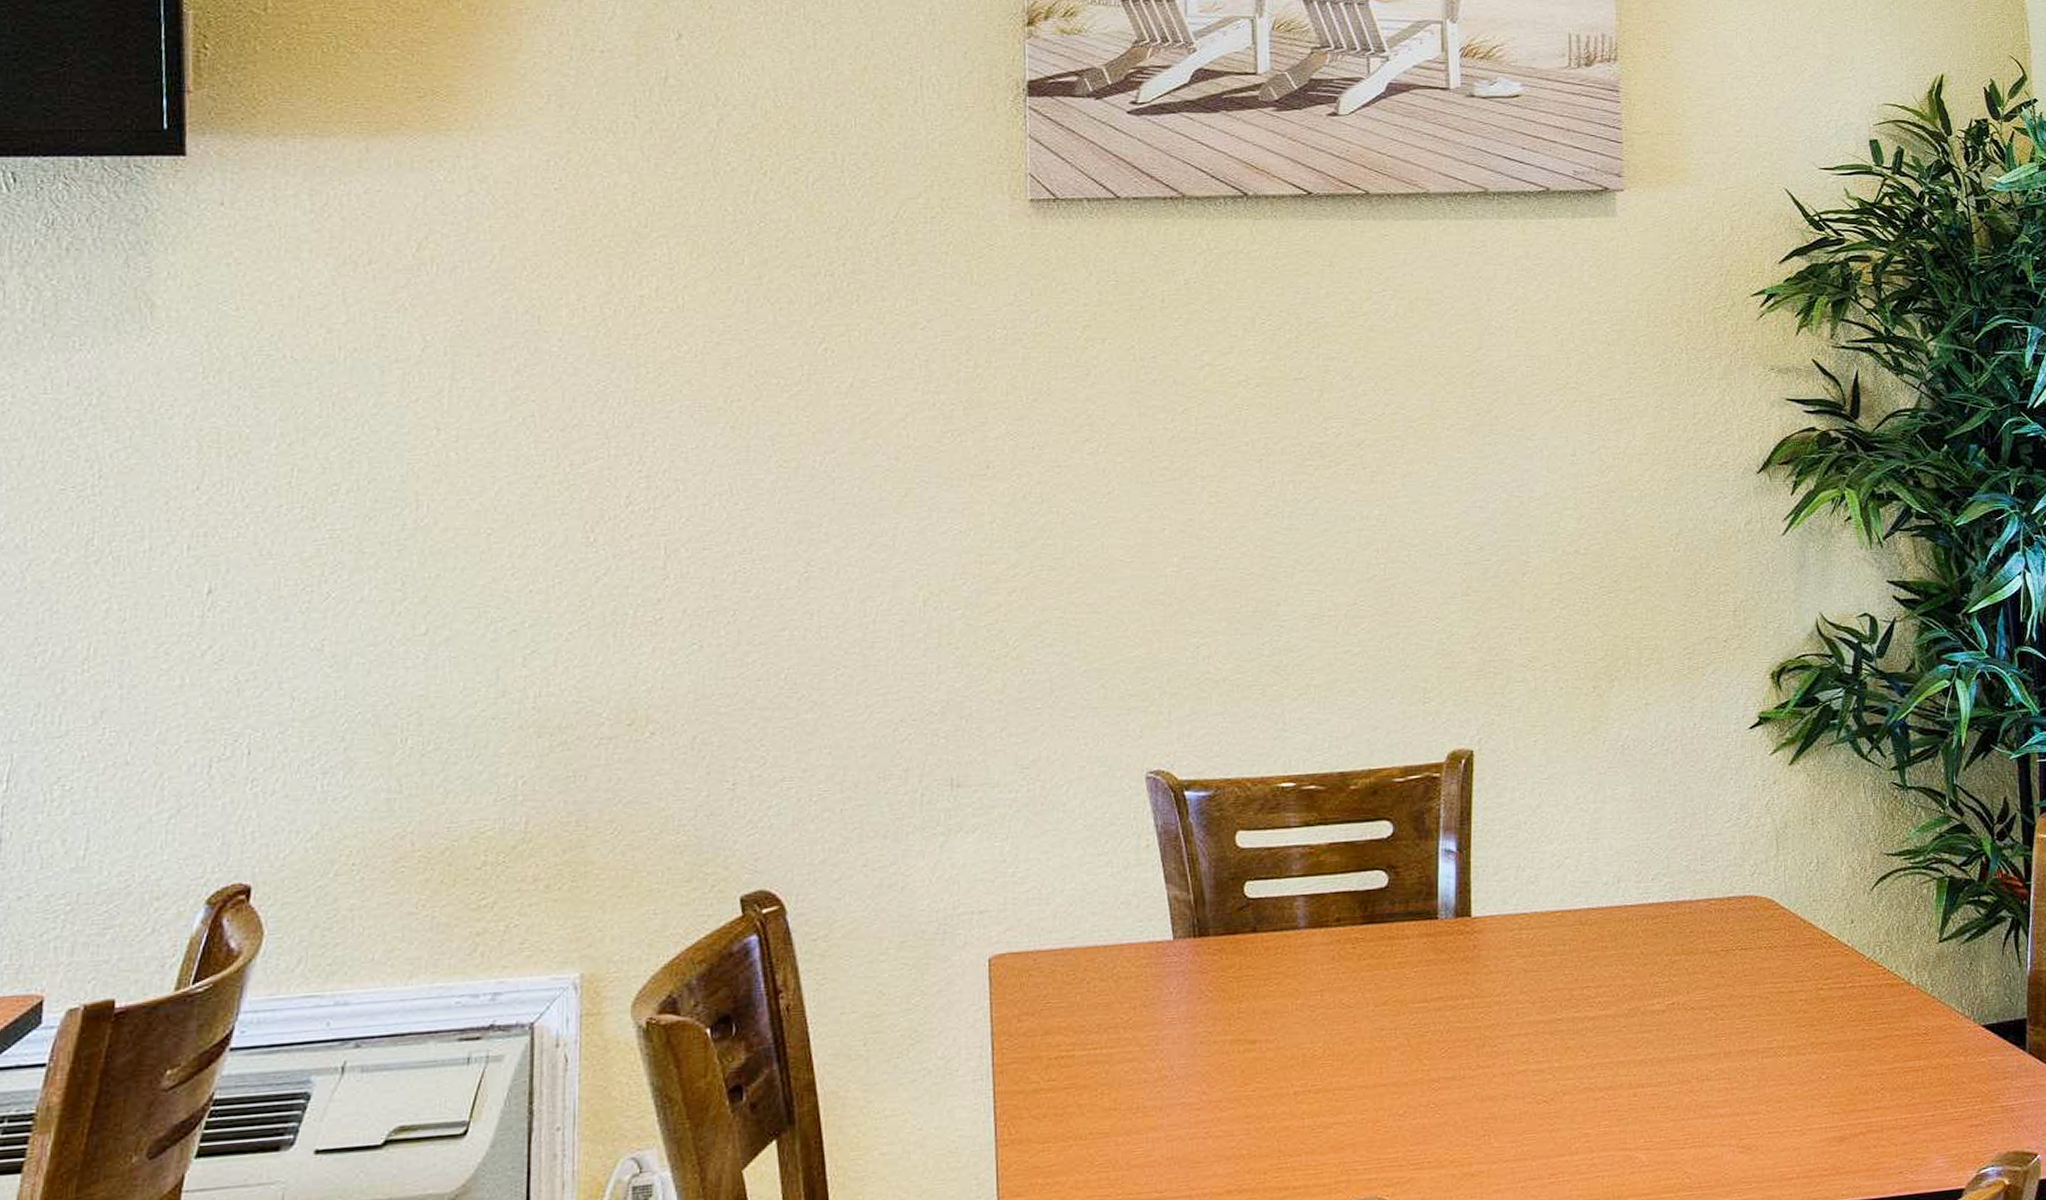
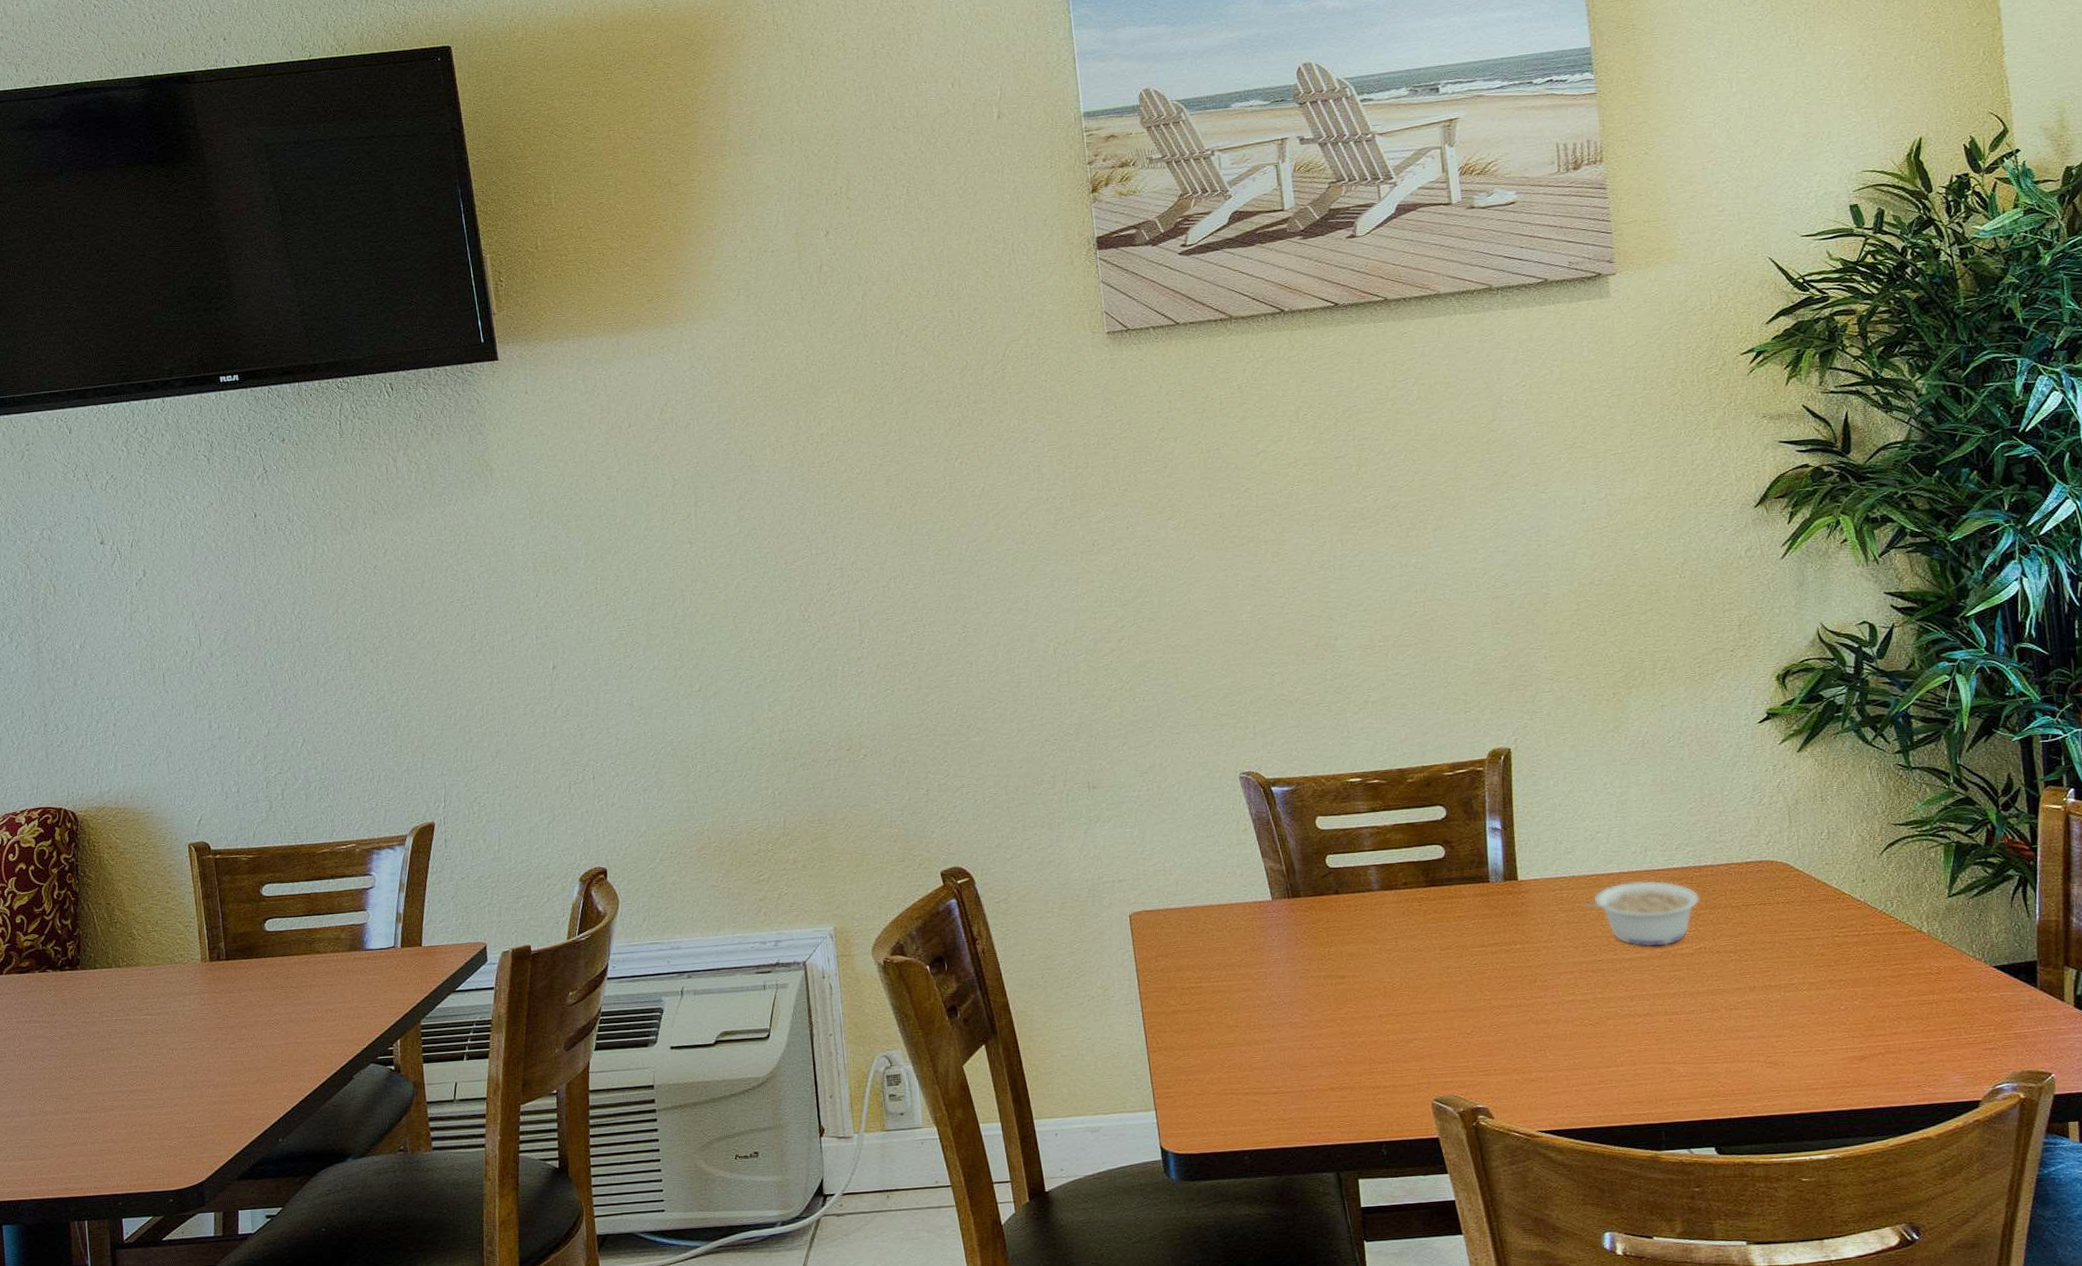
legume: none [1543,918,1676,1003] -> present [1582,880,1700,947]

